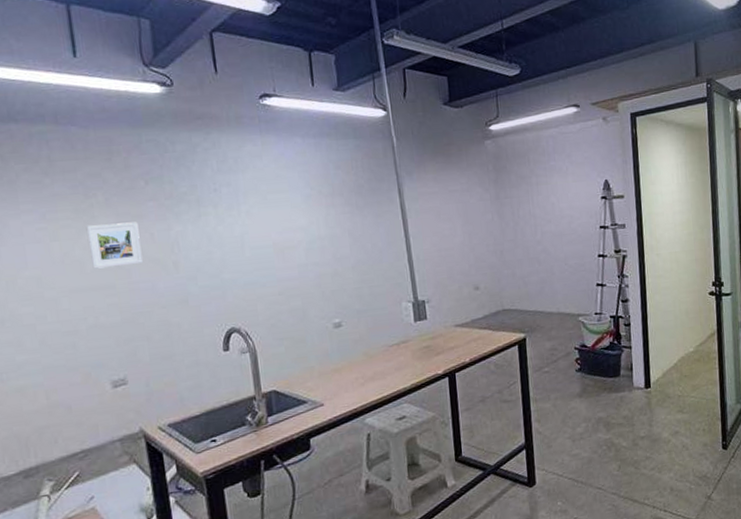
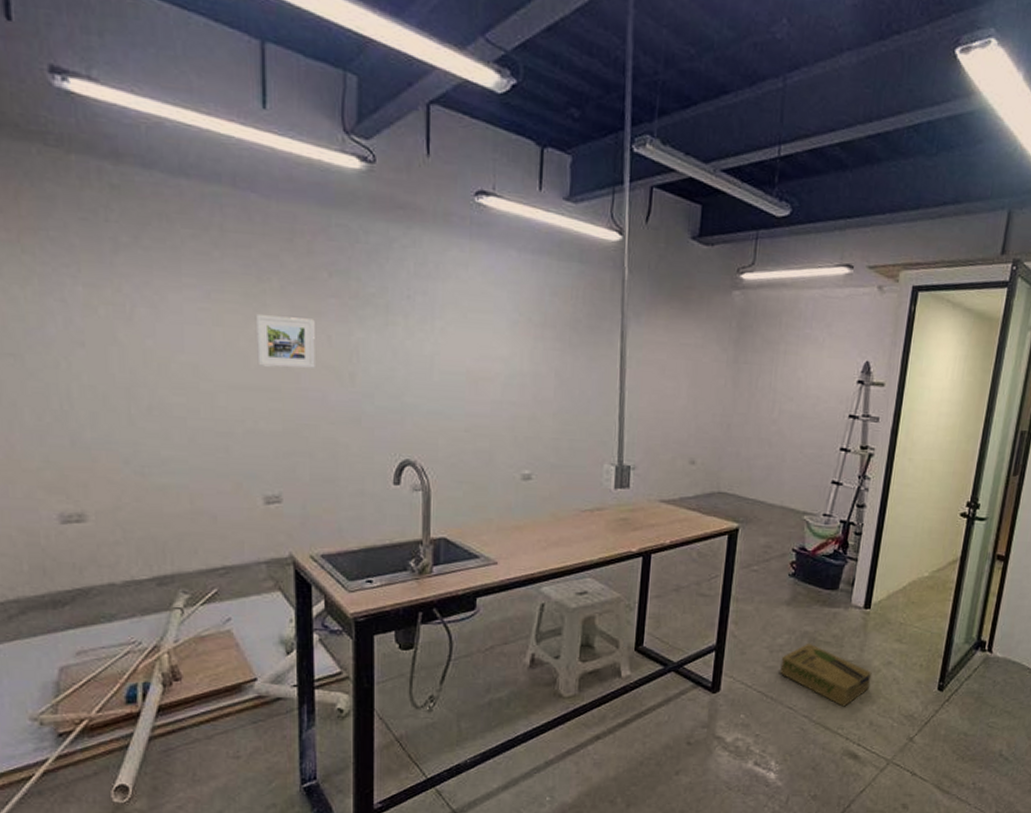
cardboard box: none [583,427,664,479] -> present [780,643,872,707]

